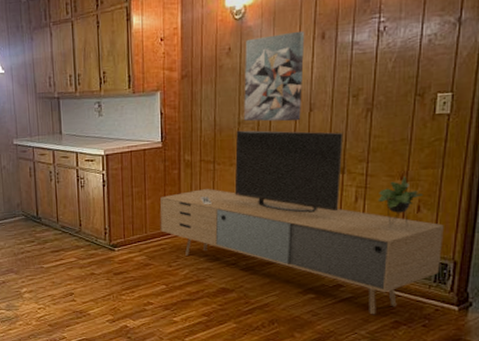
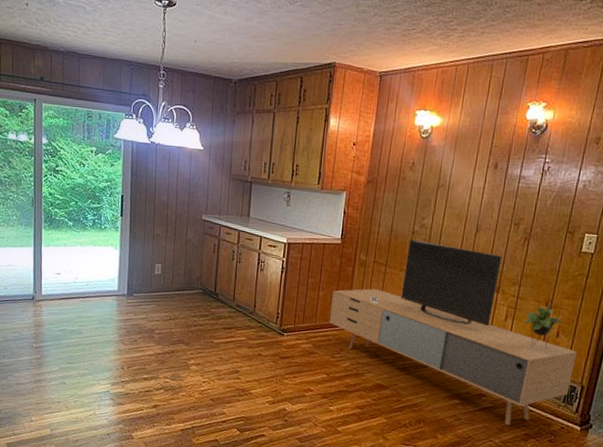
wall art: present [244,30,305,122] -> none [418,157,481,239]

